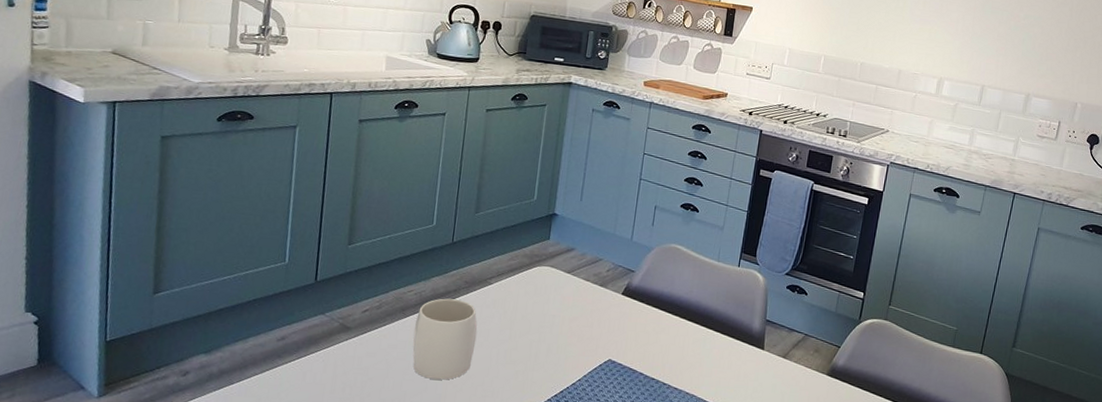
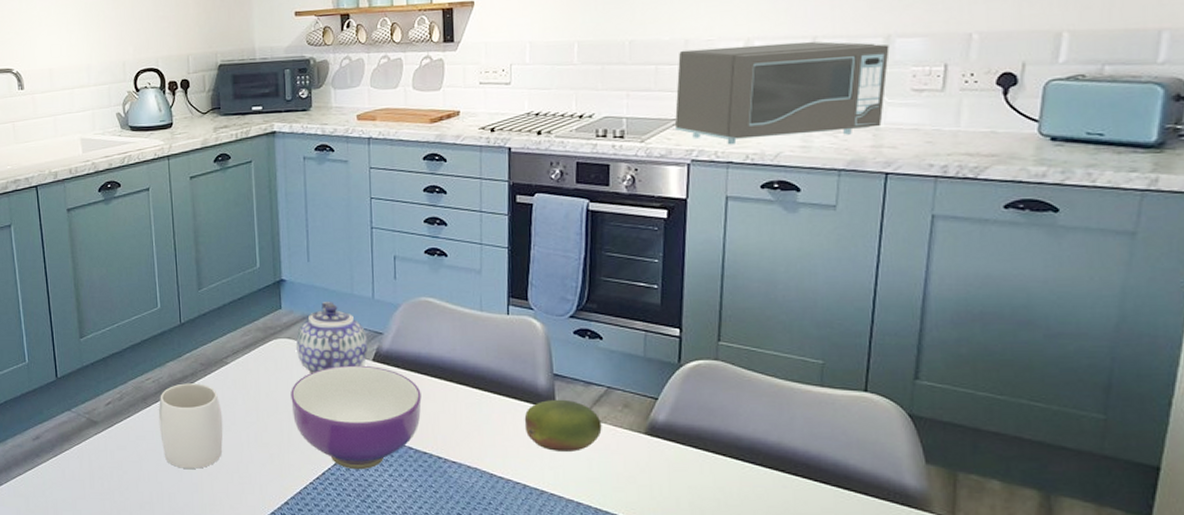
bowl: none [543,296,659,391] -> present [291,365,422,470]
teapot: none [556,238,621,301] -> present [296,302,369,374]
fruit: none [737,341,797,386] -> present [524,399,602,452]
microwave: none [882,77,1028,161] -> present [674,41,890,145]

